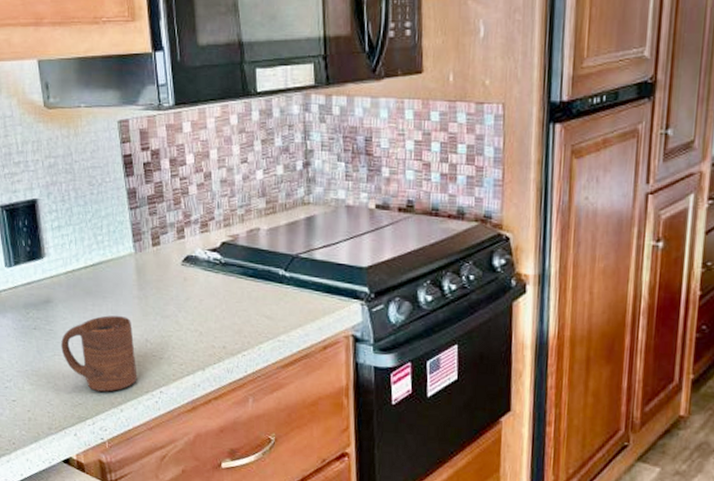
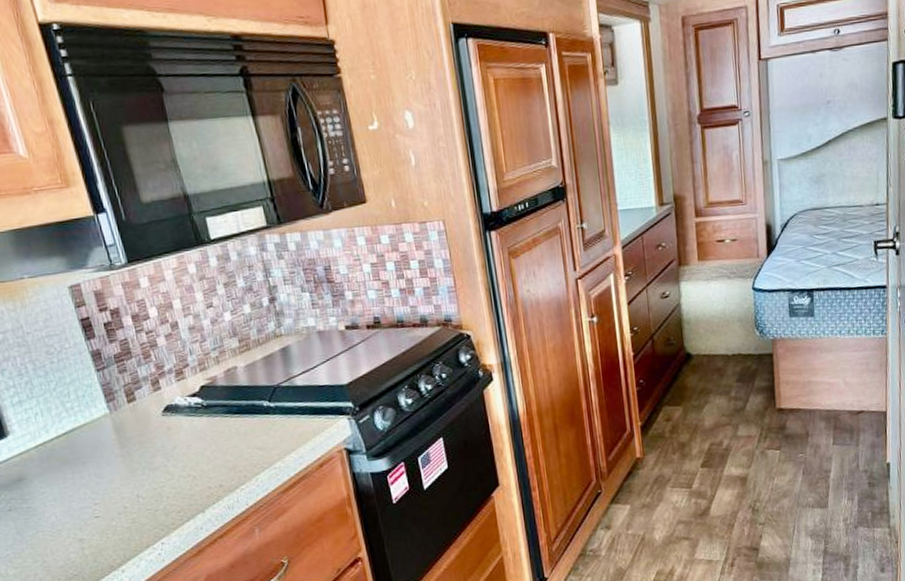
cup: present [61,315,137,392] -> none [42,477,135,559]

